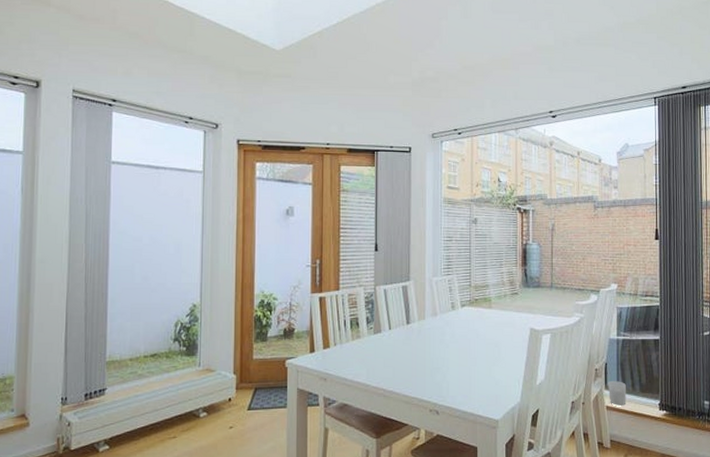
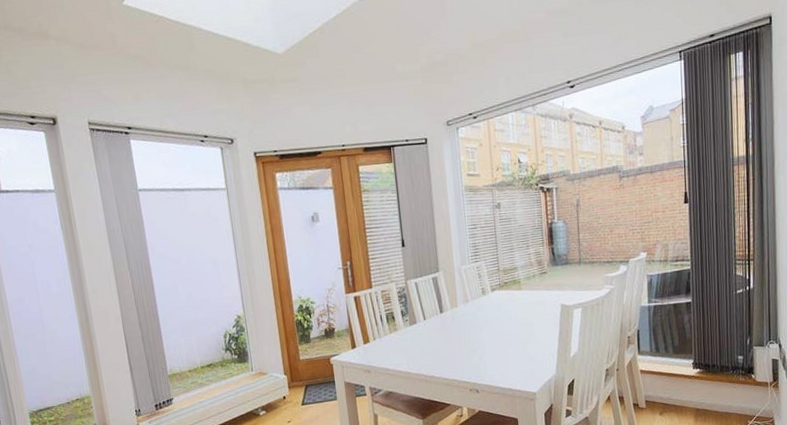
candle holder: present [607,381,626,406] -> none [640,345,660,369]

